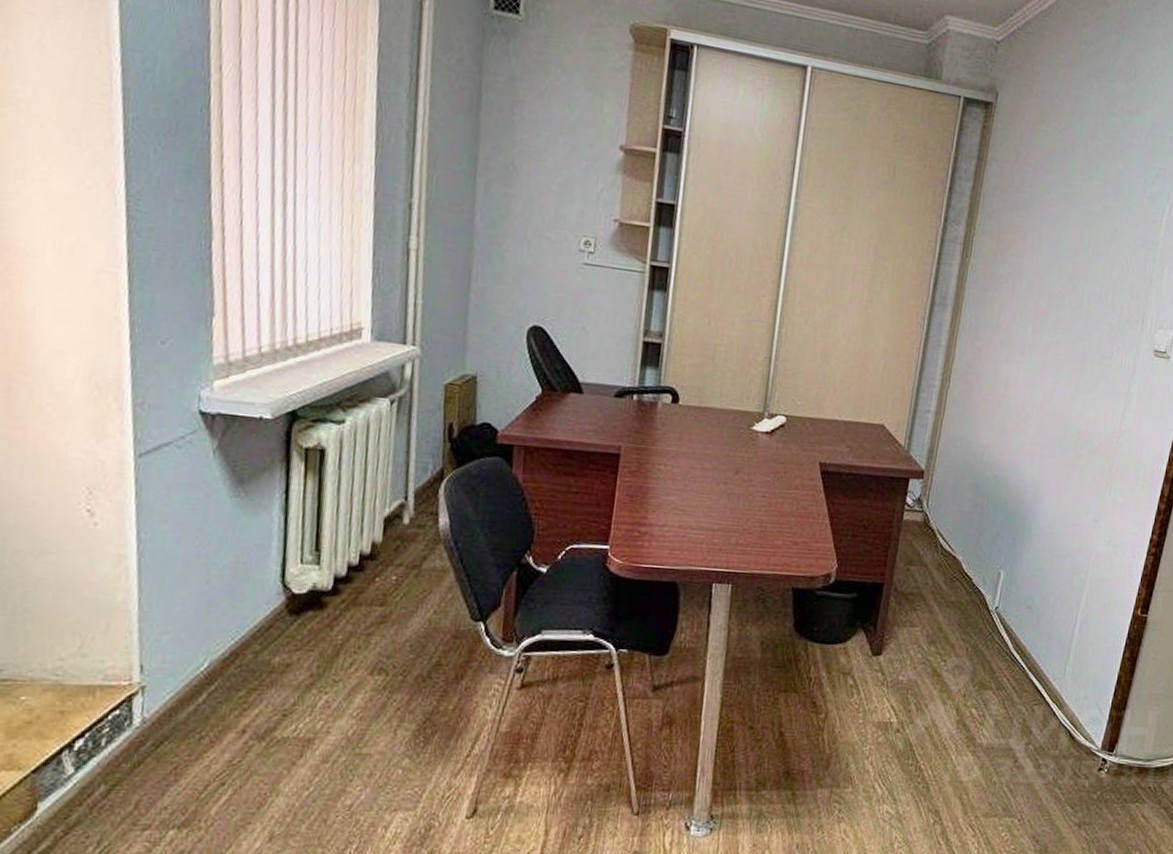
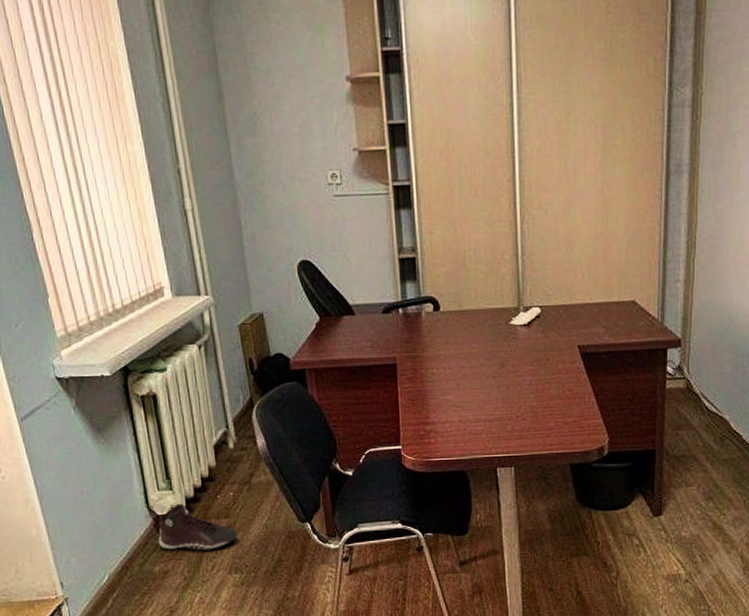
sneaker: none [286,582,391,644] -> present [158,503,237,551]

